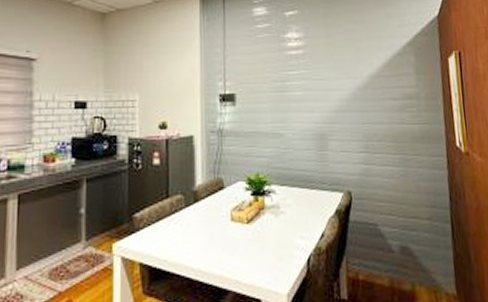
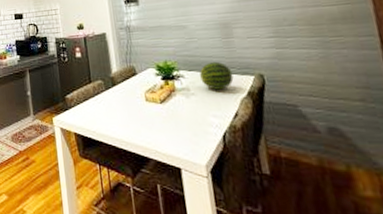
fruit: none [292,176,324,208] -> present [199,61,234,90]

